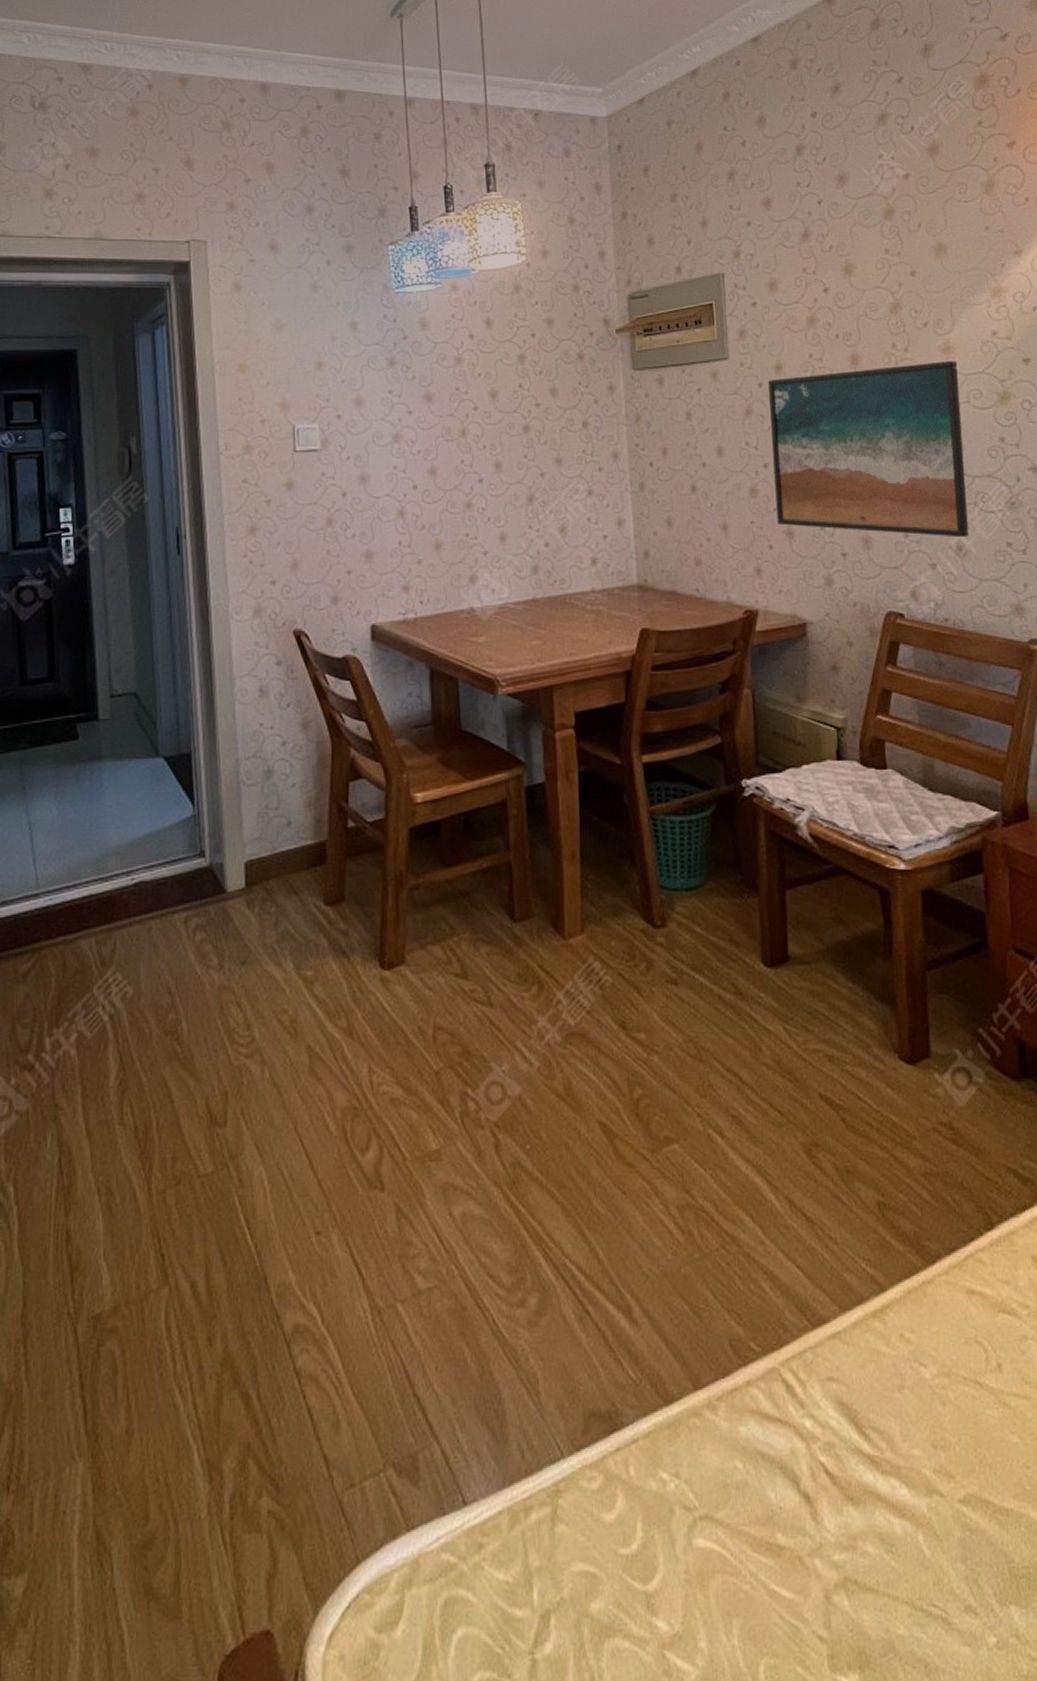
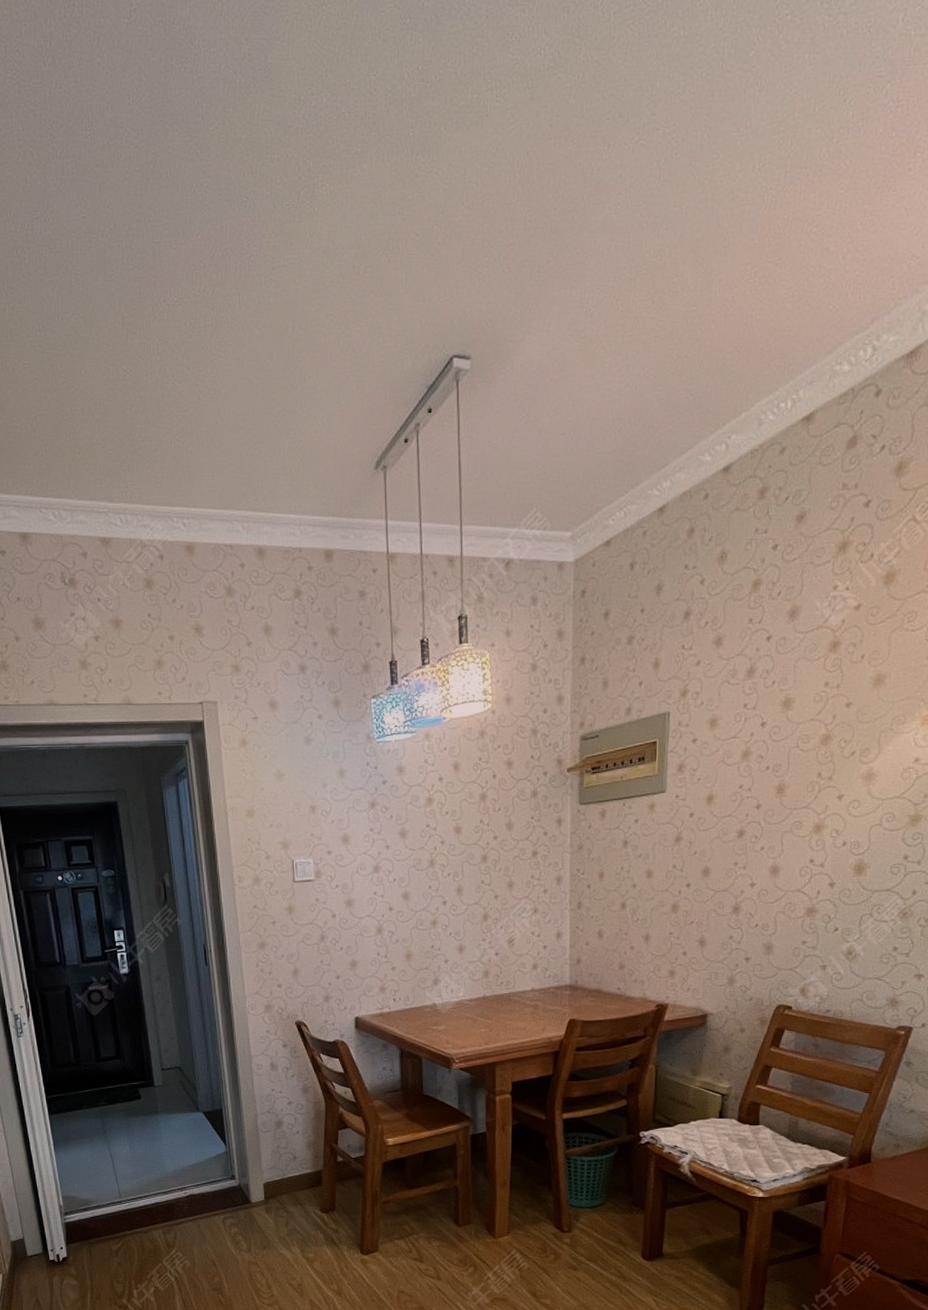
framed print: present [767,360,970,538] -> none [693,787,877,944]

